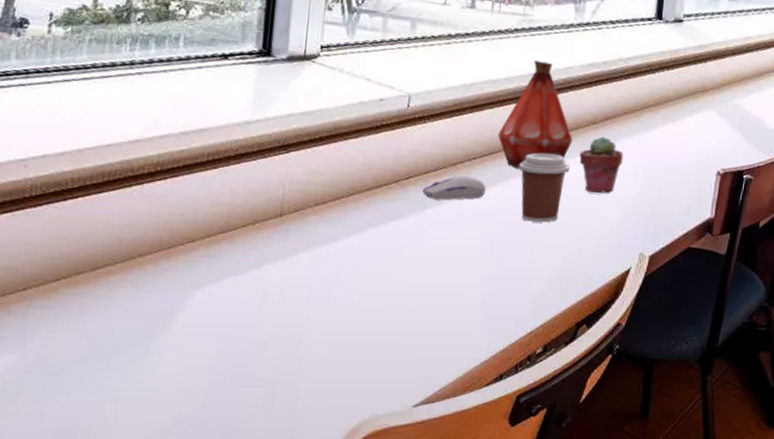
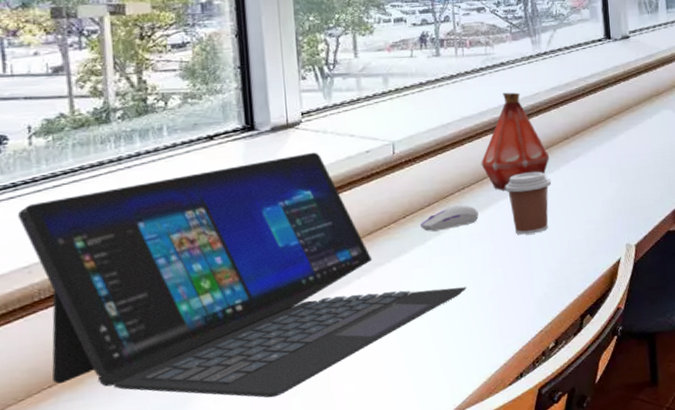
laptop: none [24,90,459,347] -> present [17,152,466,398]
potted succulent: present [579,136,624,194] -> none [558,149,598,200]

